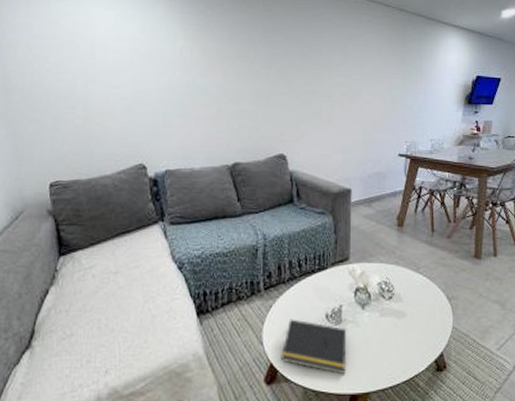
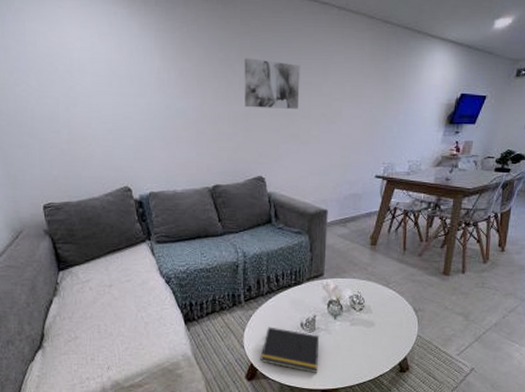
wall art: none [265,40,321,88] -> present [244,58,301,109]

